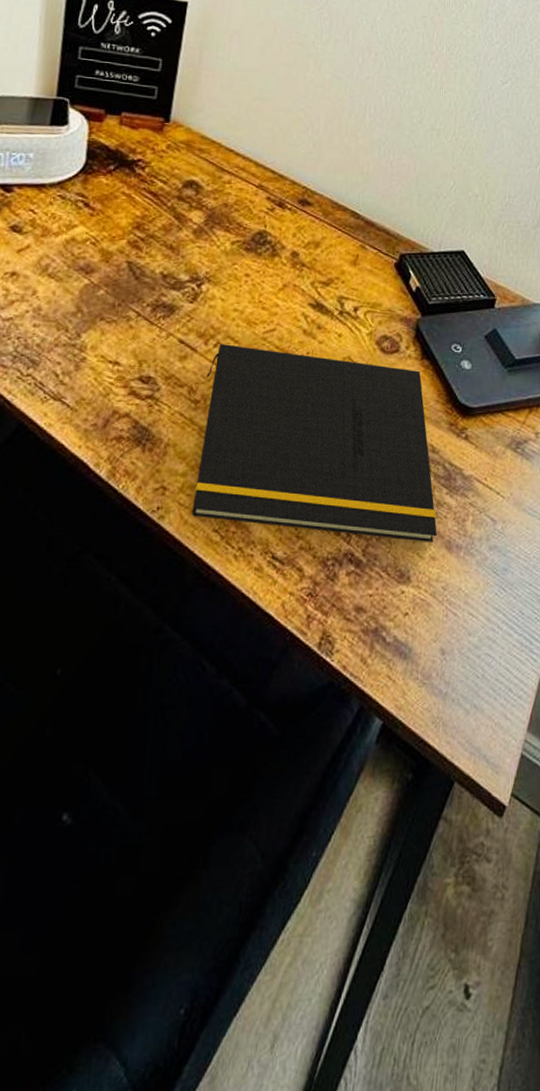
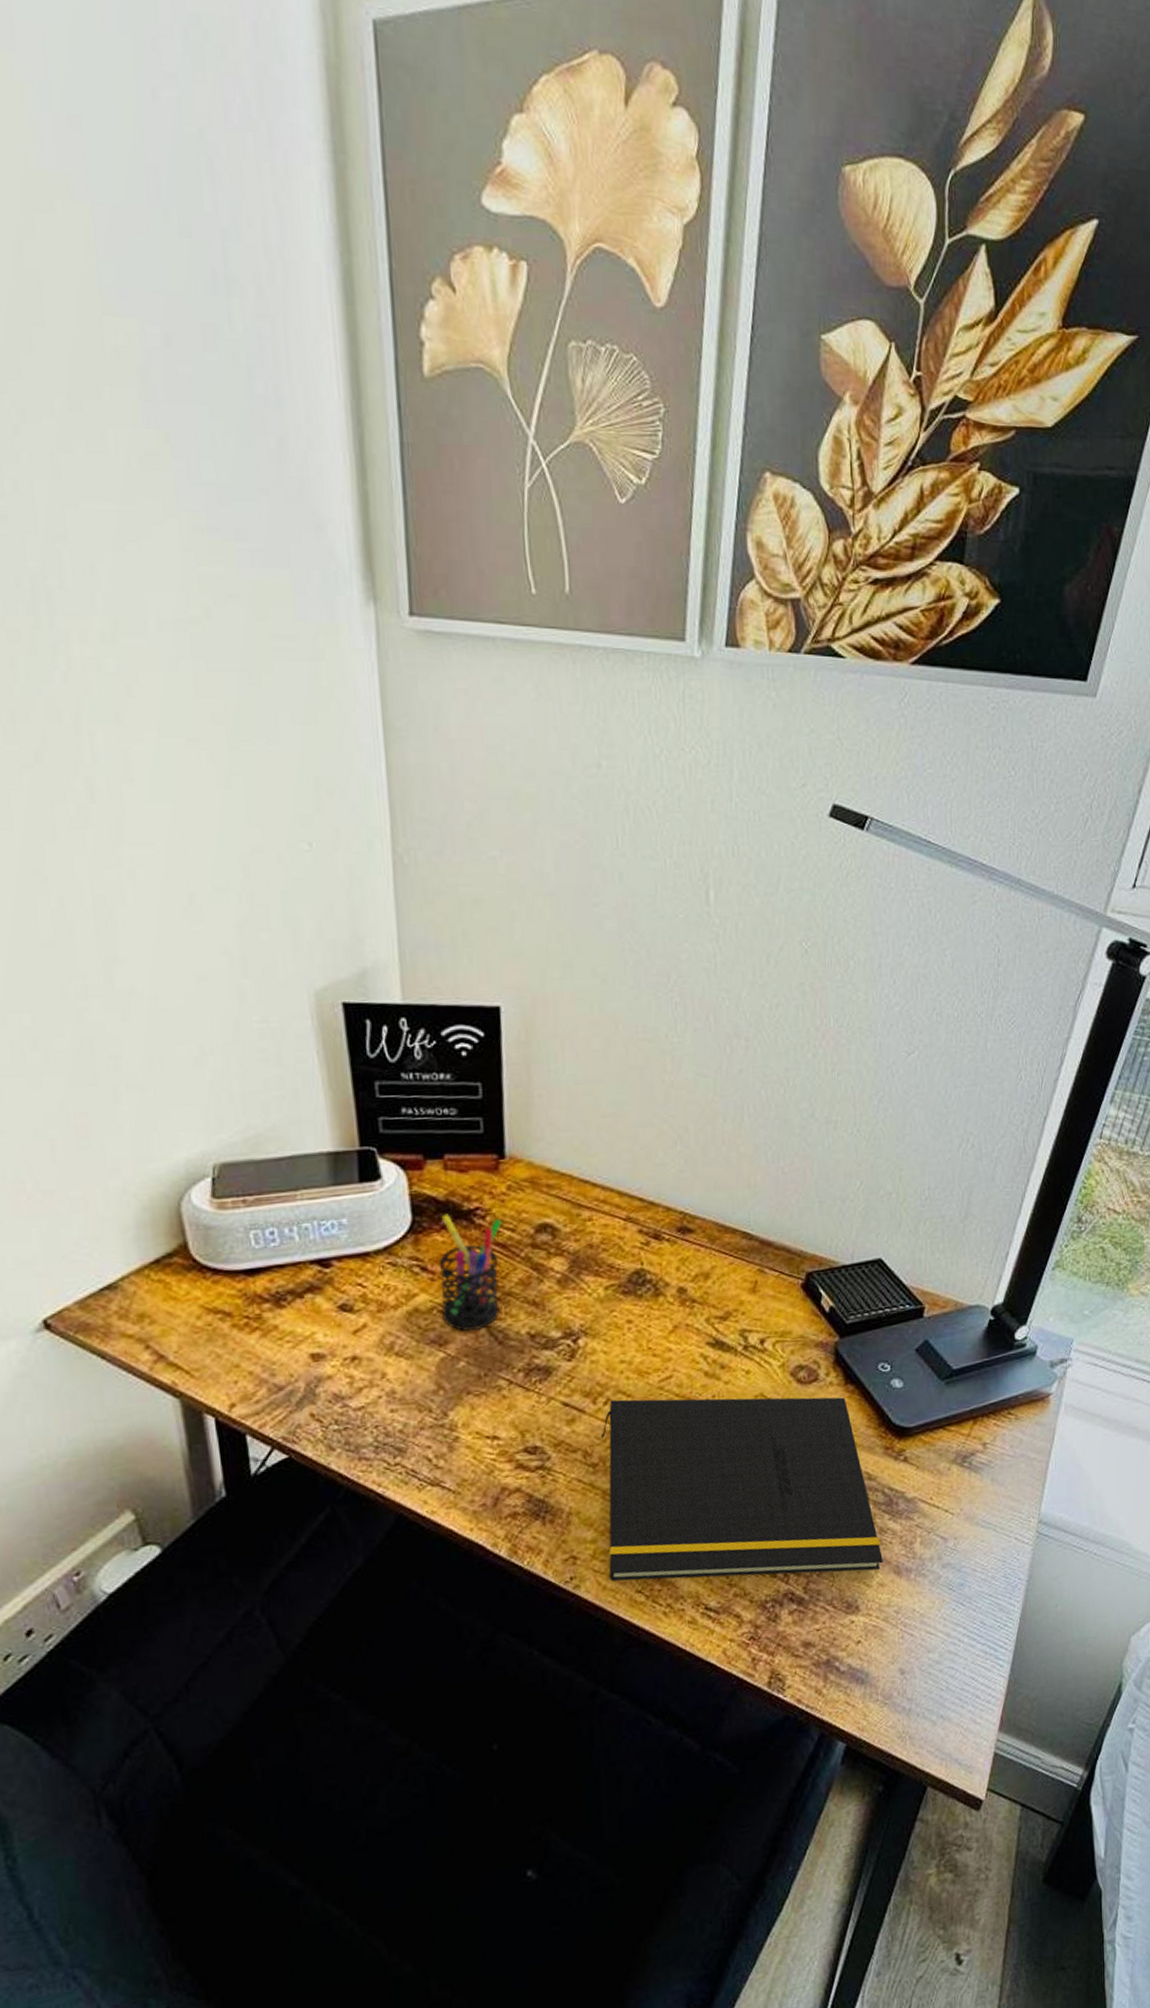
pen holder: none [93,161,157,264] -> present [438,1213,502,1331]

